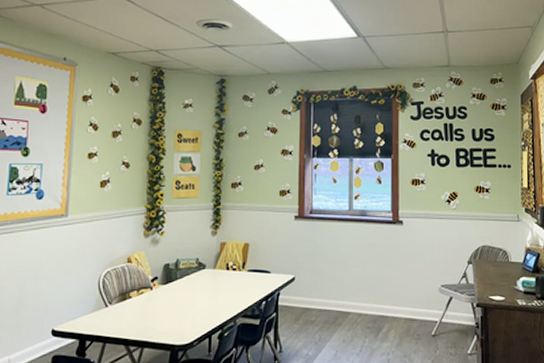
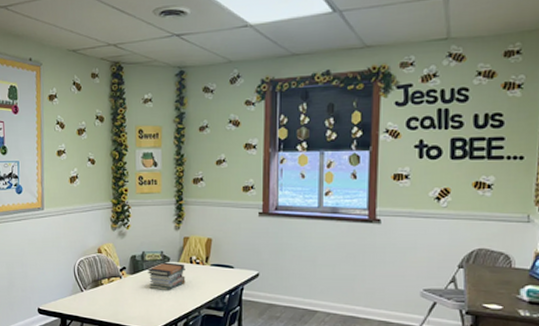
book stack: none [182,269,222,301] -> present [148,262,186,292]

